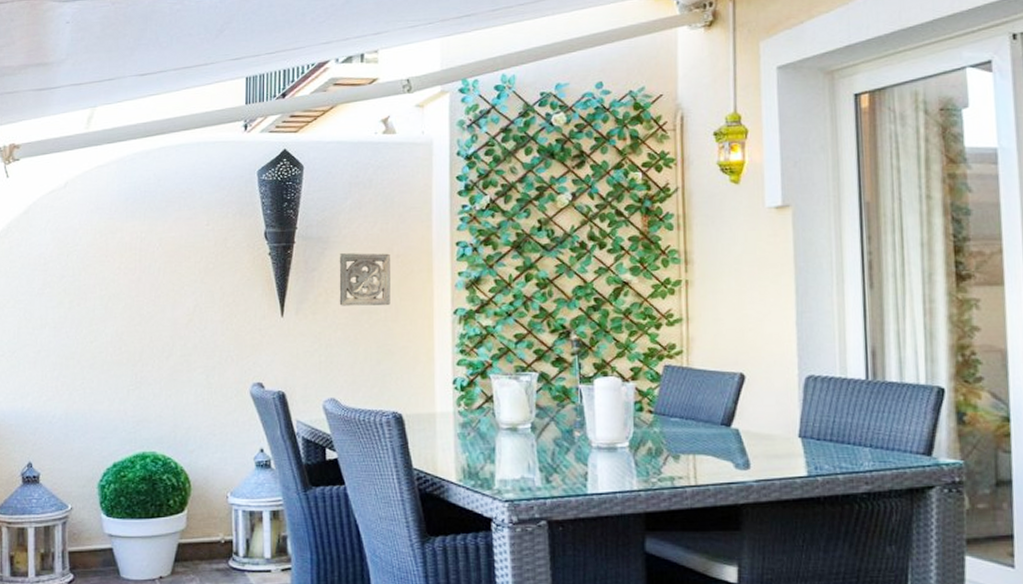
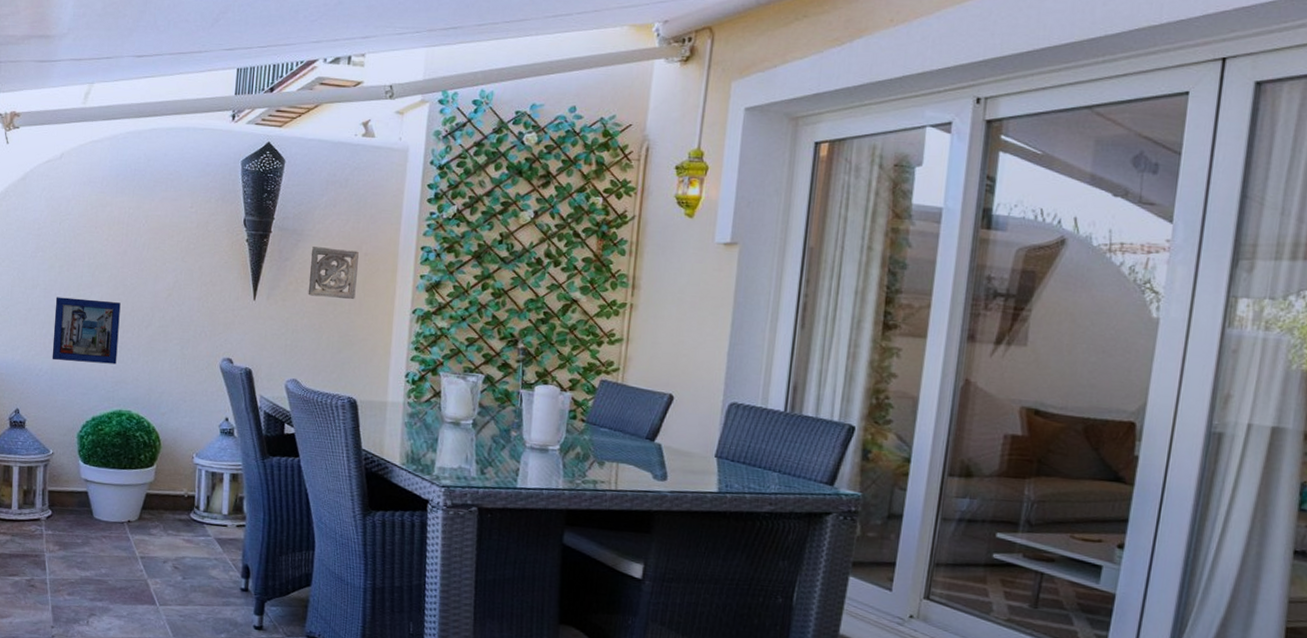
decorative tile: none [65,333,138,404] -> present [52,297,121,365]

